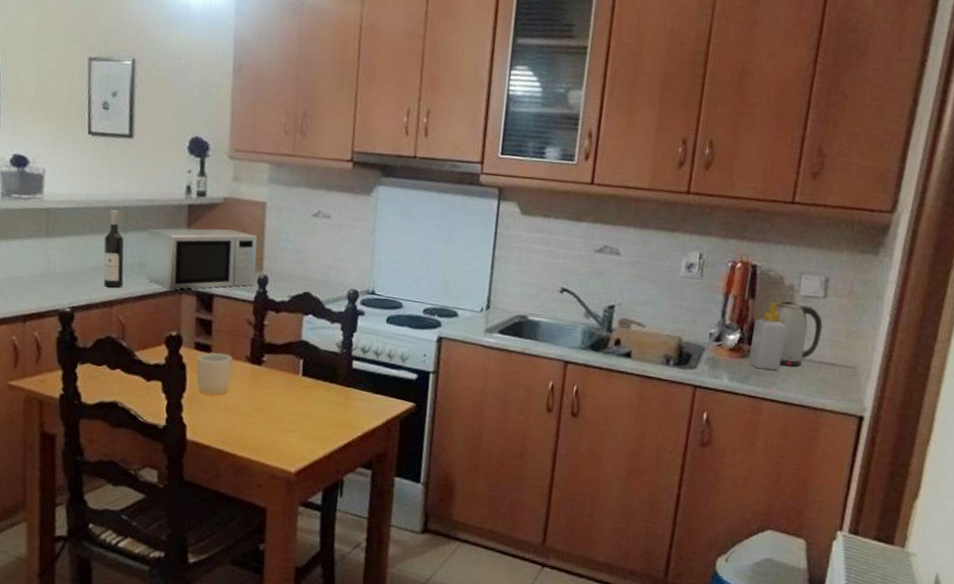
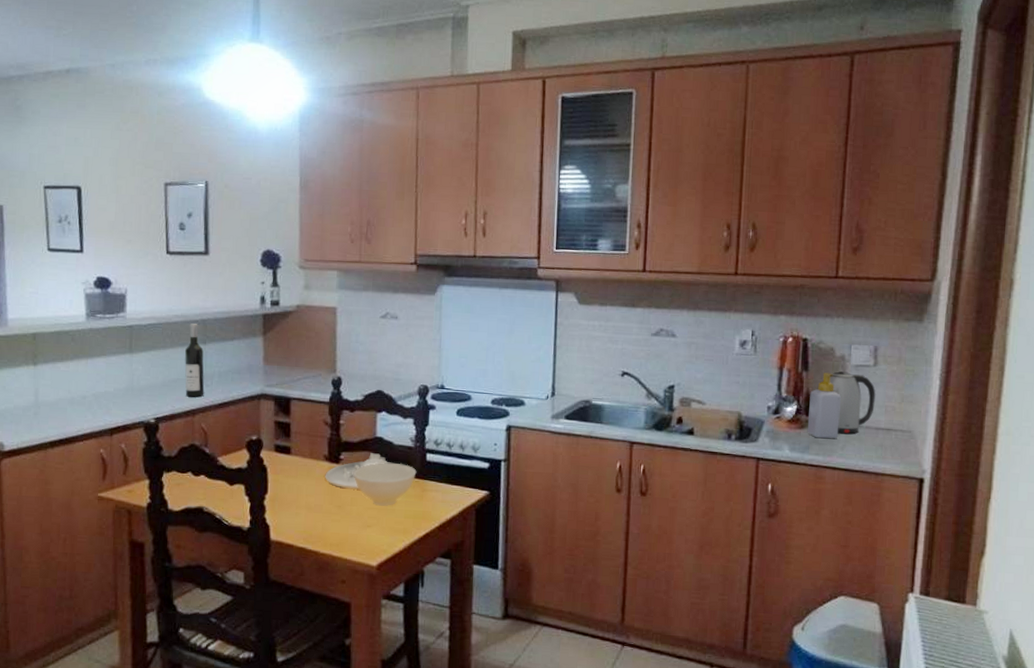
microwave: present [146,228,258,290] -> none [225,334,330,396]
mug: present [196,352,233,396] -> none [277,453,312,496]
plate: none [245,356,319,394] -> present [325,453,395,490]
bowl: none [275,367,342,413] -> present [353,463,417,506]

